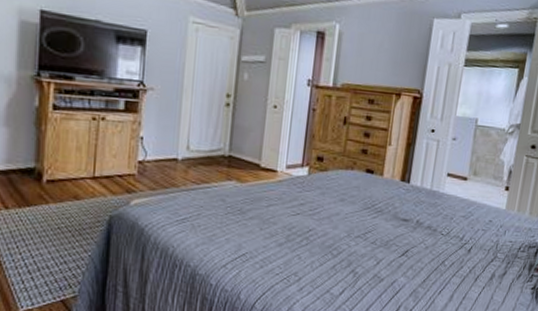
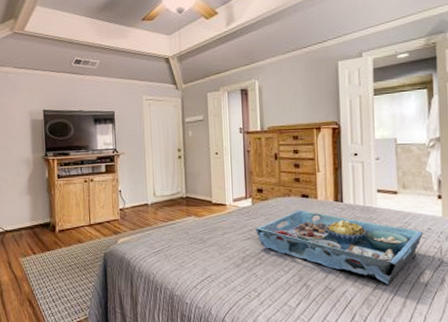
serving tray: none [306,186,485,276] -> present [255,209,424,284]

